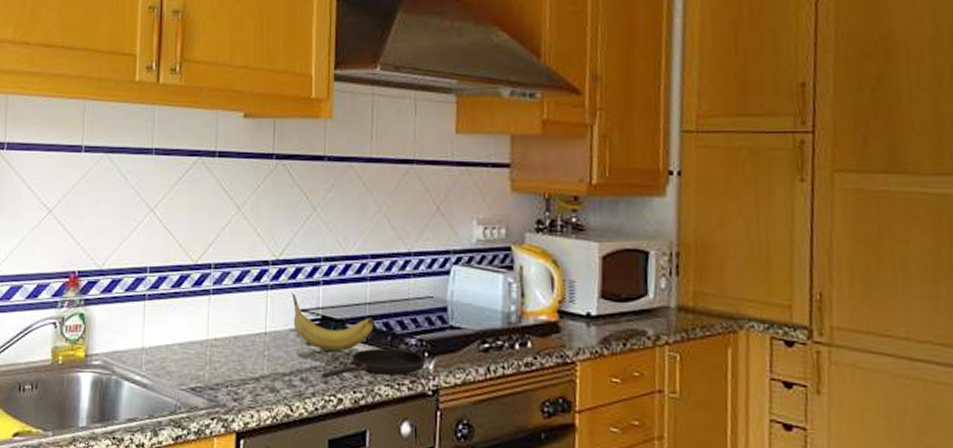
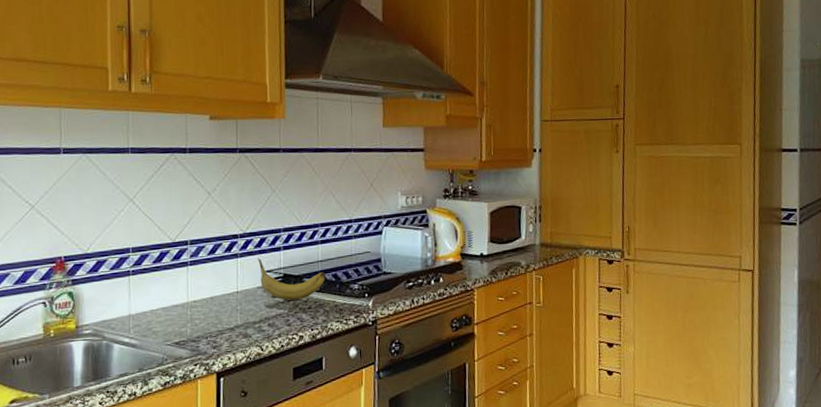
frying pan: present [321,348,427,379] -> none [285,293,367,322]

